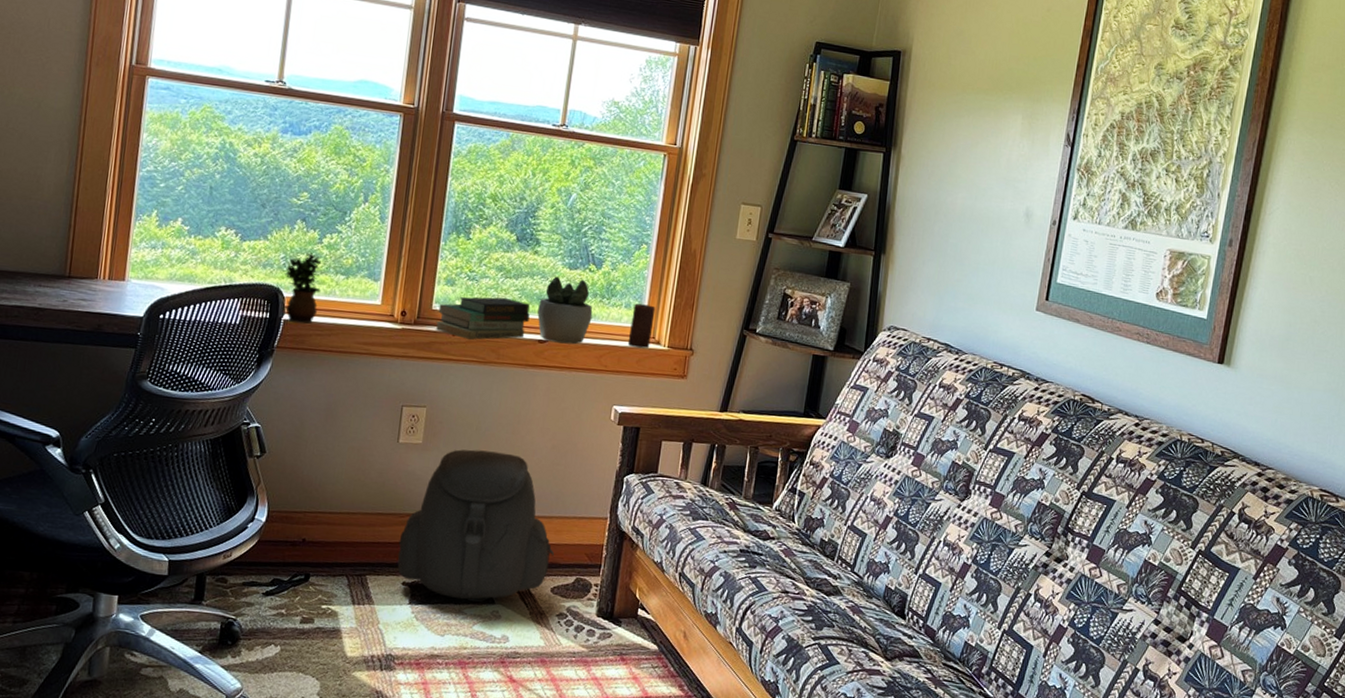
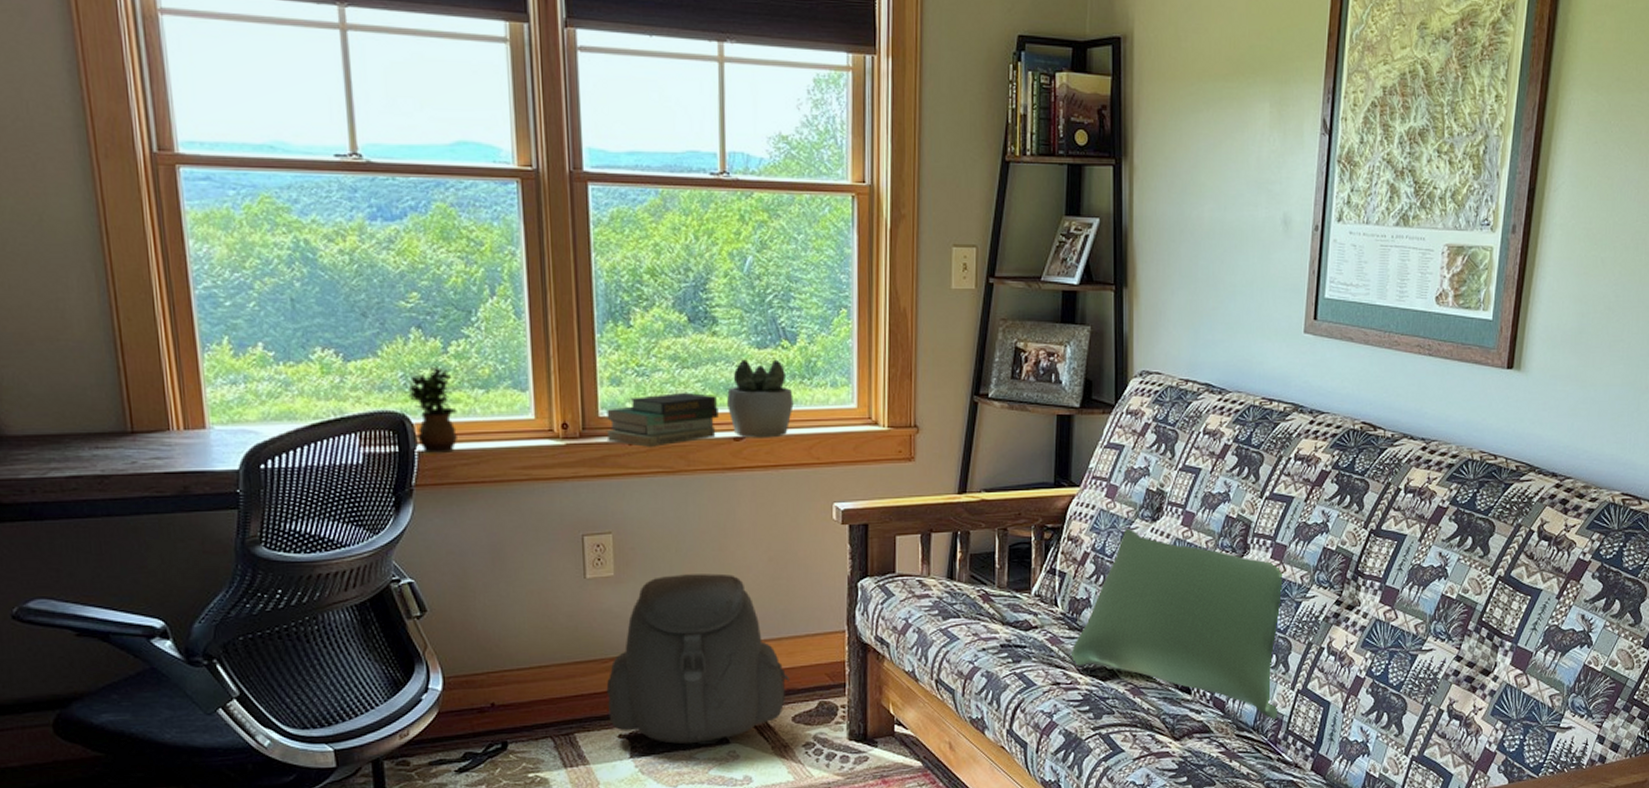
candle: present [627,303,656,349] -> none [840,380,868,433]
cushion: none [799,461,998,655] -> present [1069,528,1282,719]

